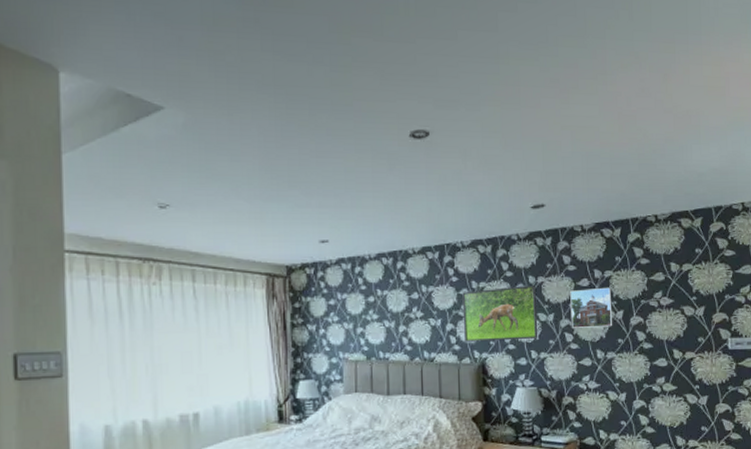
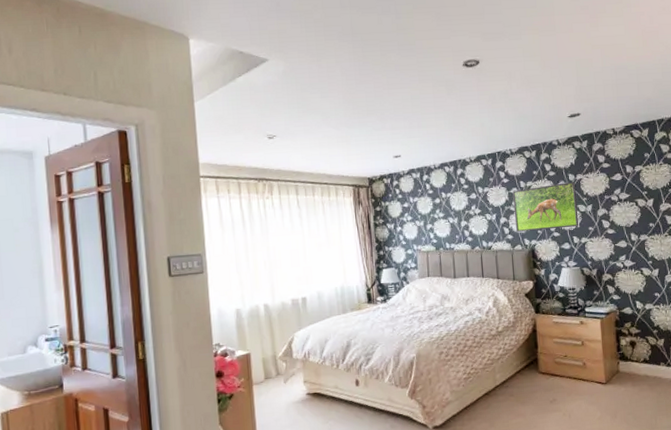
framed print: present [570,287,613,329] -> none [605,180,645,217]

